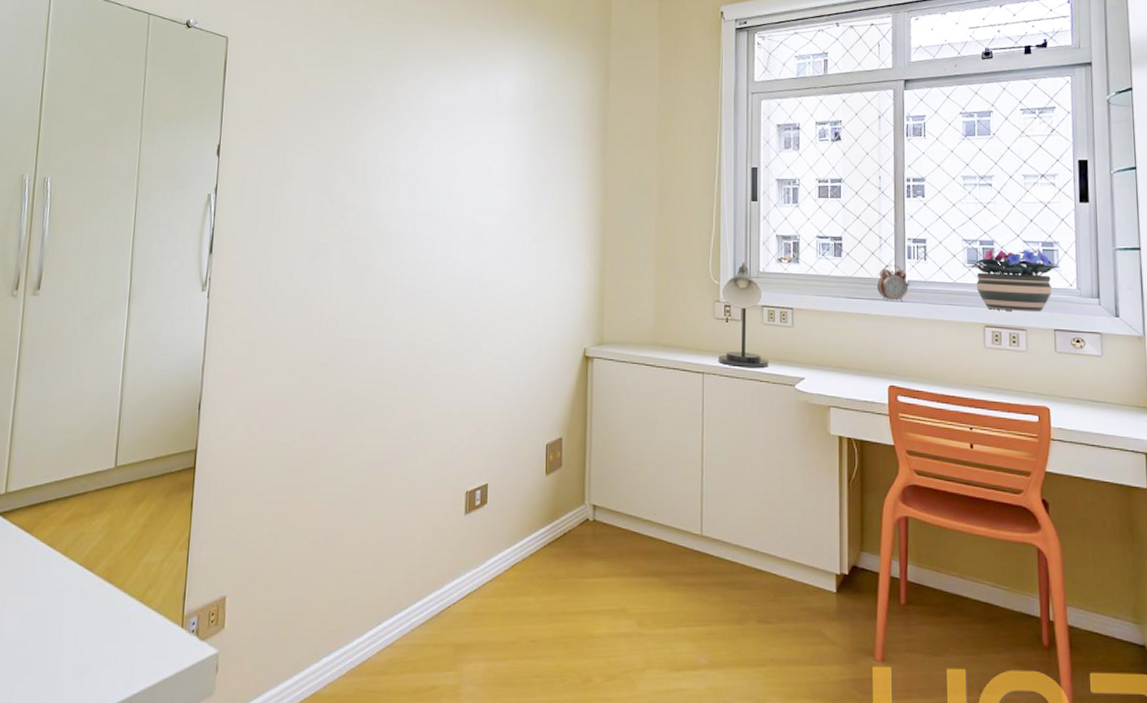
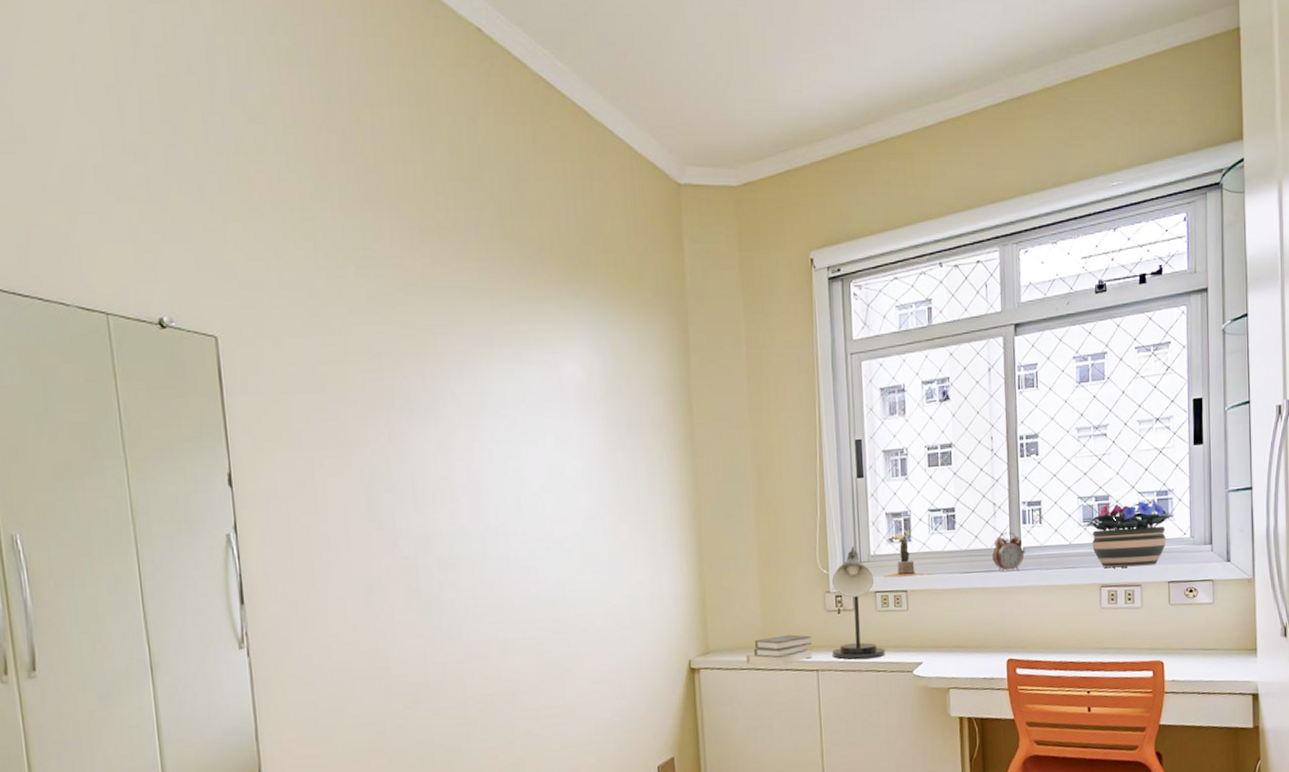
books: none [637,336,699,364] -> present [746,634,812,666]
potted cactus: none [771,256,818,296] -> present [884,535,932,578]

